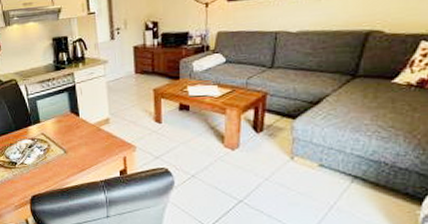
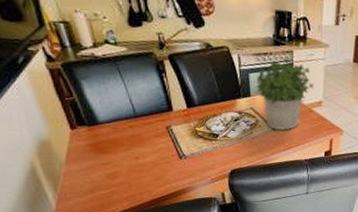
potted plant: none [43,80,99,152] -> present [256,58,315,130]

